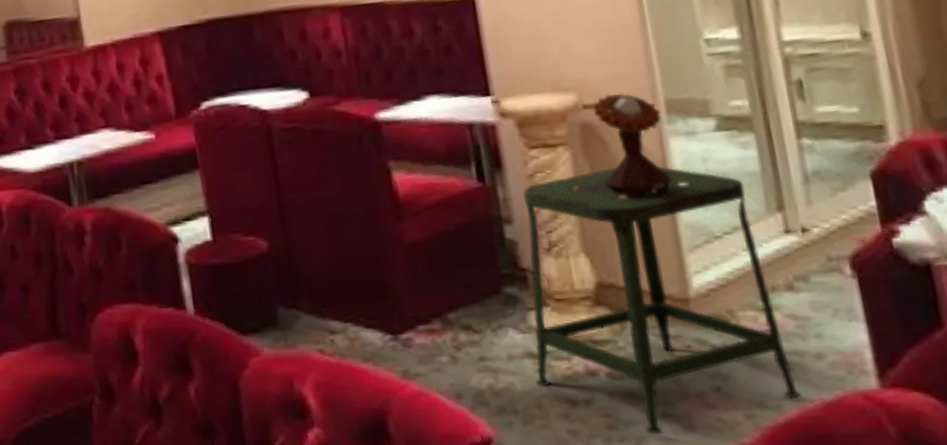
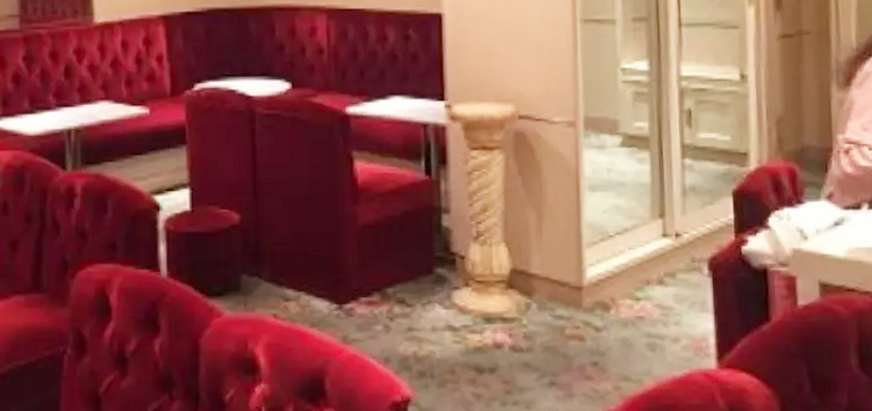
stool: present [522,165,802,435] -> none [452,171,658,400]
mushroom: present [593,93,672,199] -> none [526,108,582,199]

